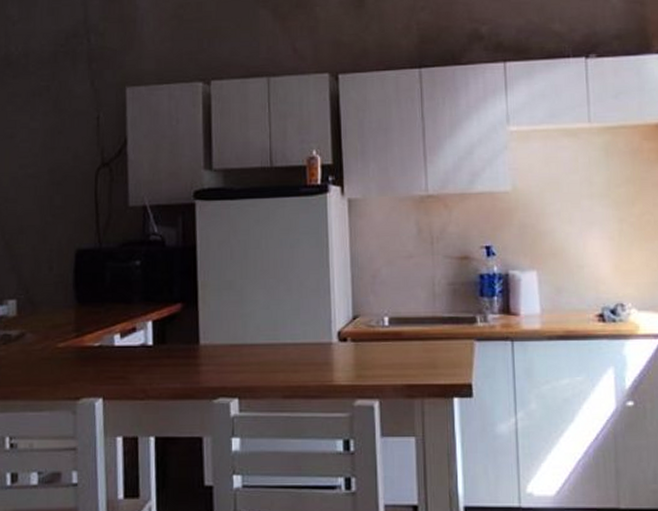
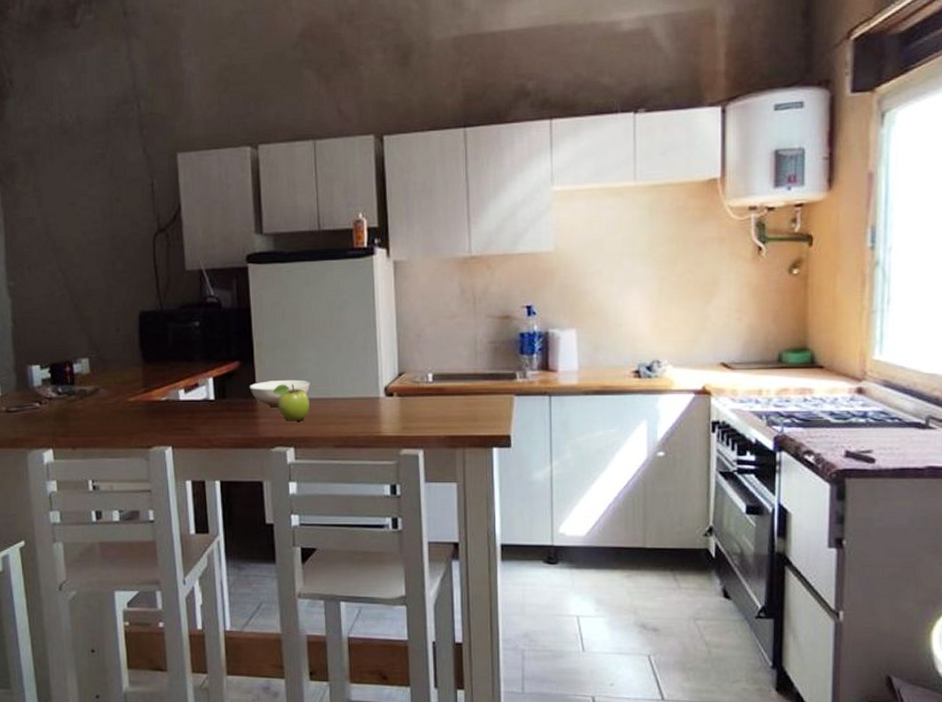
bowl: none [191,323,259,353] -> present [249,379,311,406]
fruit: none [217,328,258,369] -> present [273,384,310,421]

